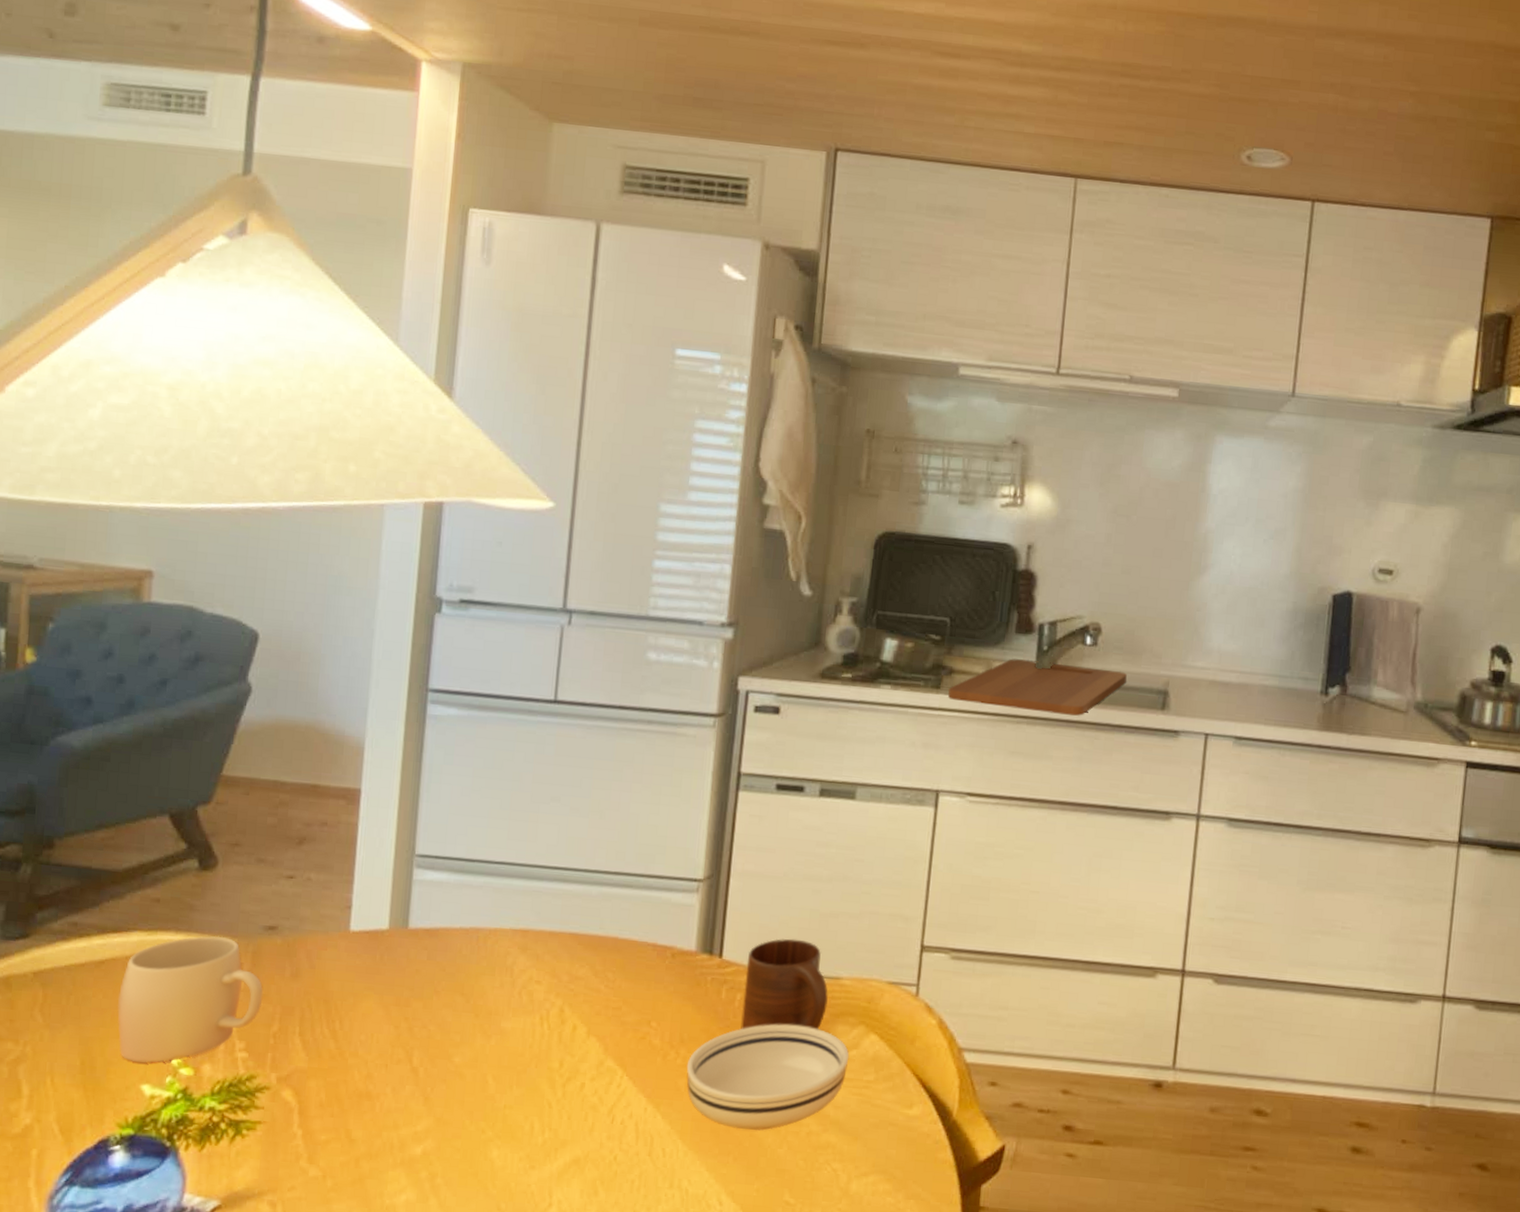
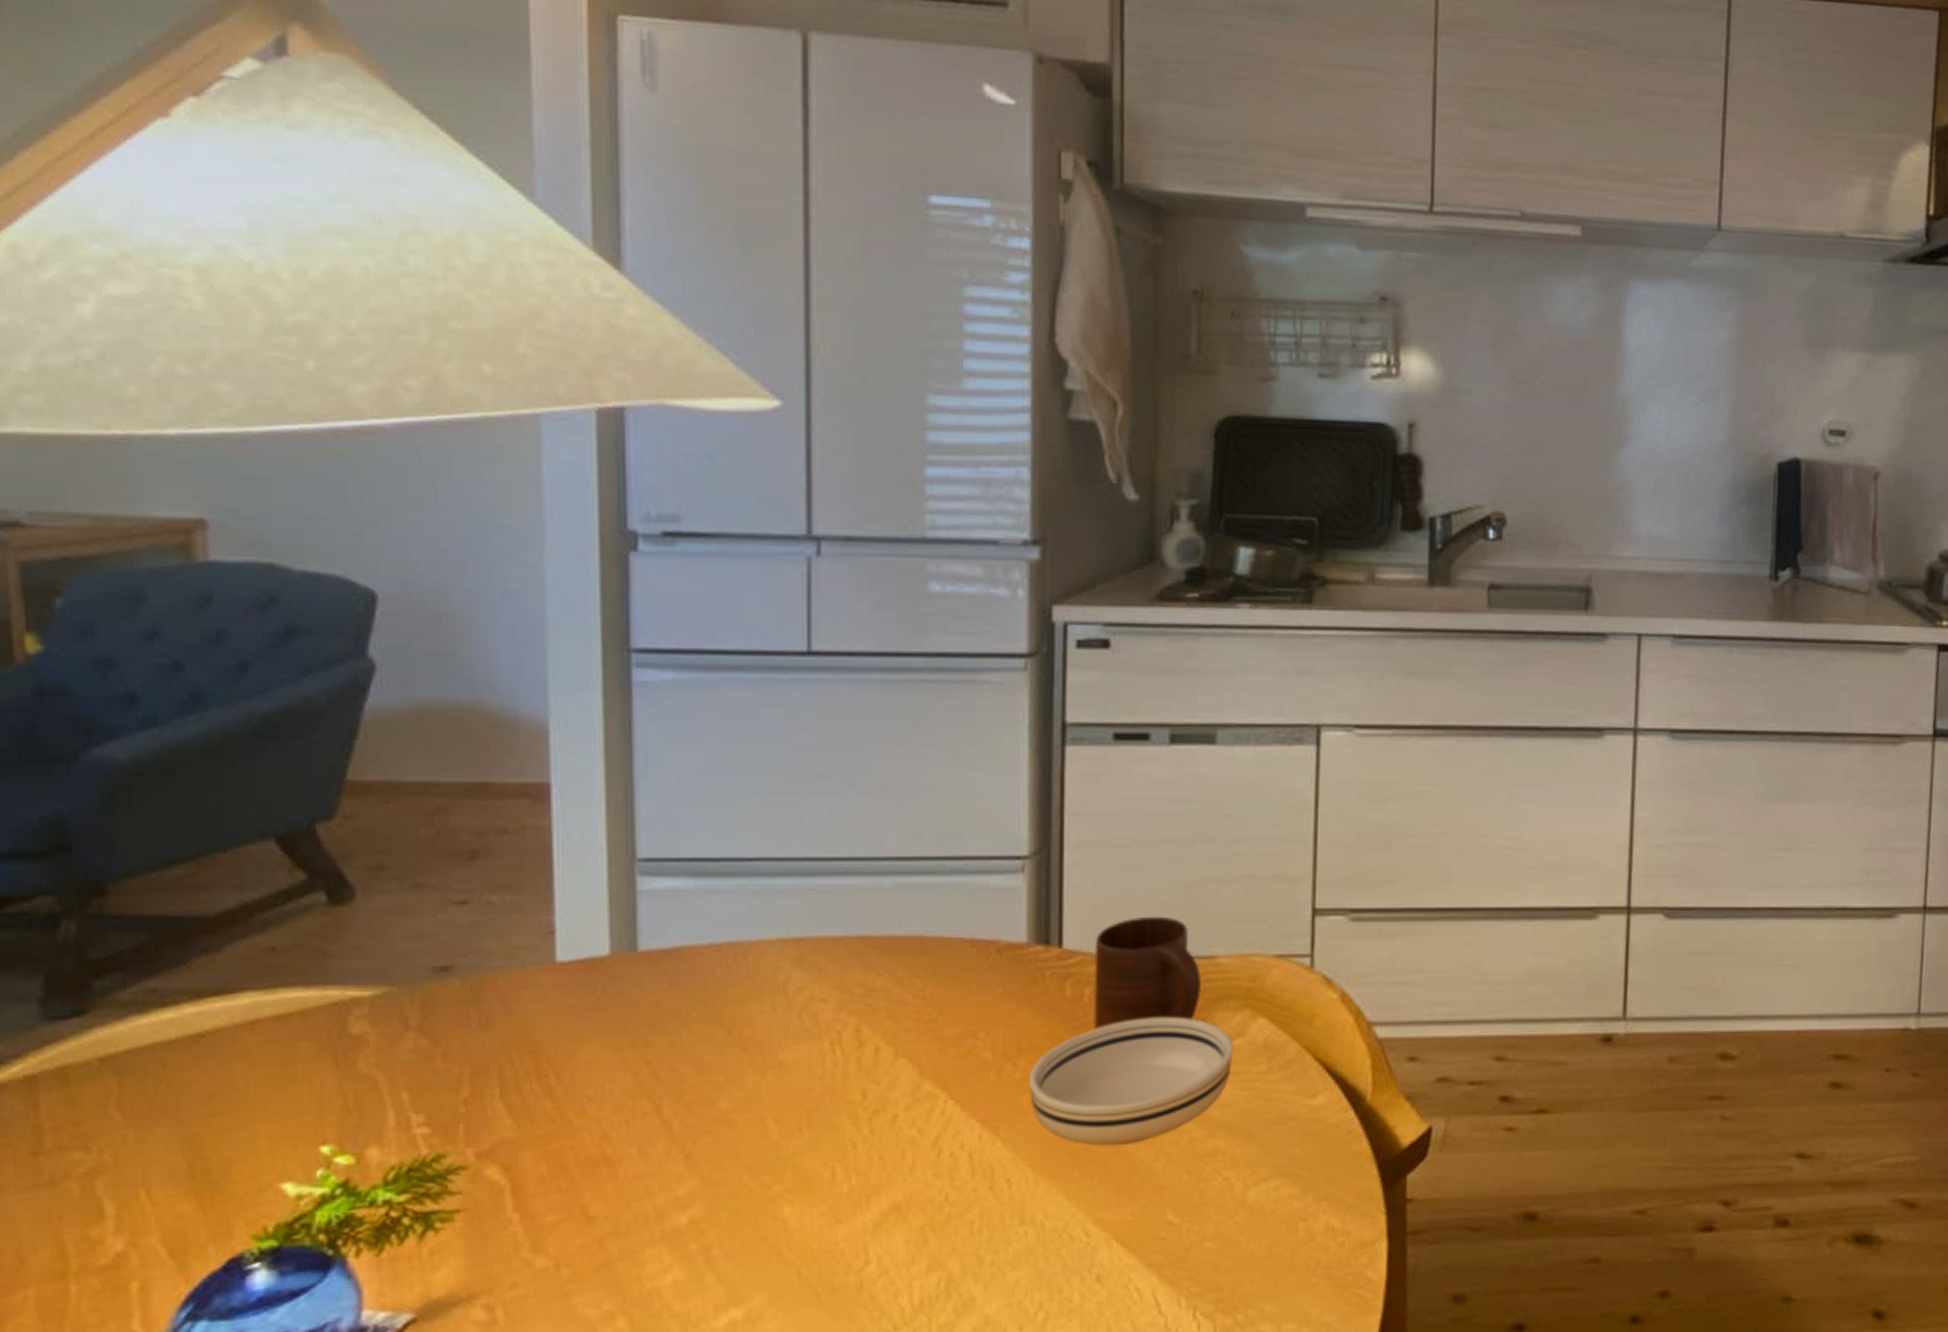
mug: present [117,935,264,1063] -> none [230,986,443,1156]
cutting board: present [948,659,1127,717] -> none [1323,561,1540,625]

